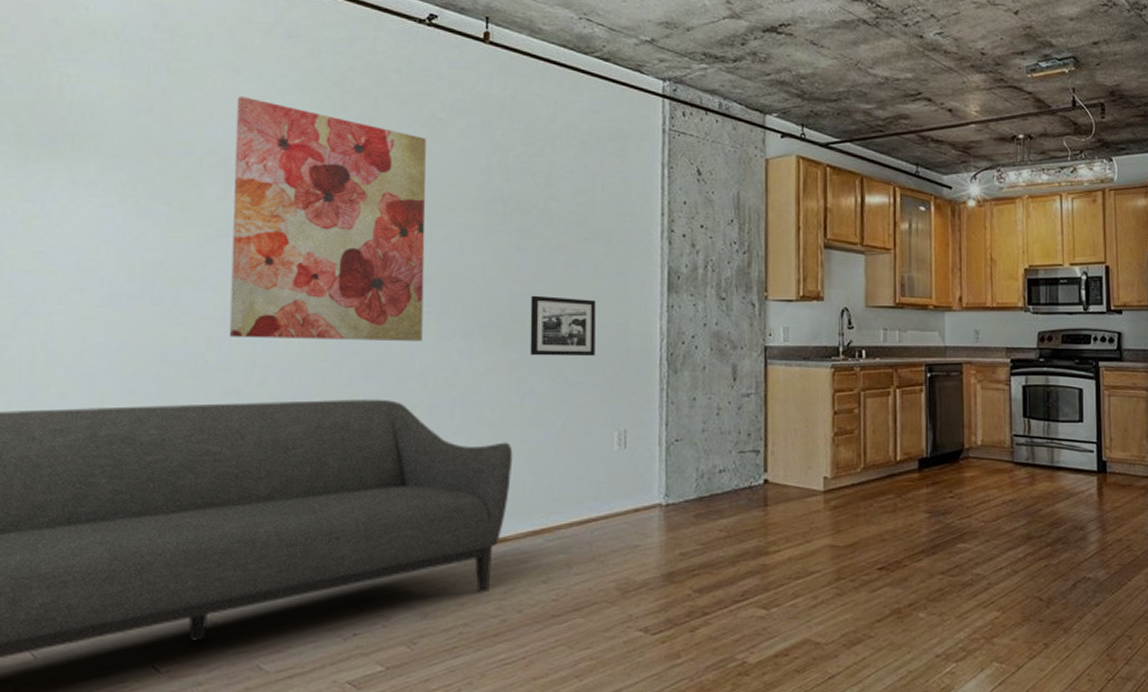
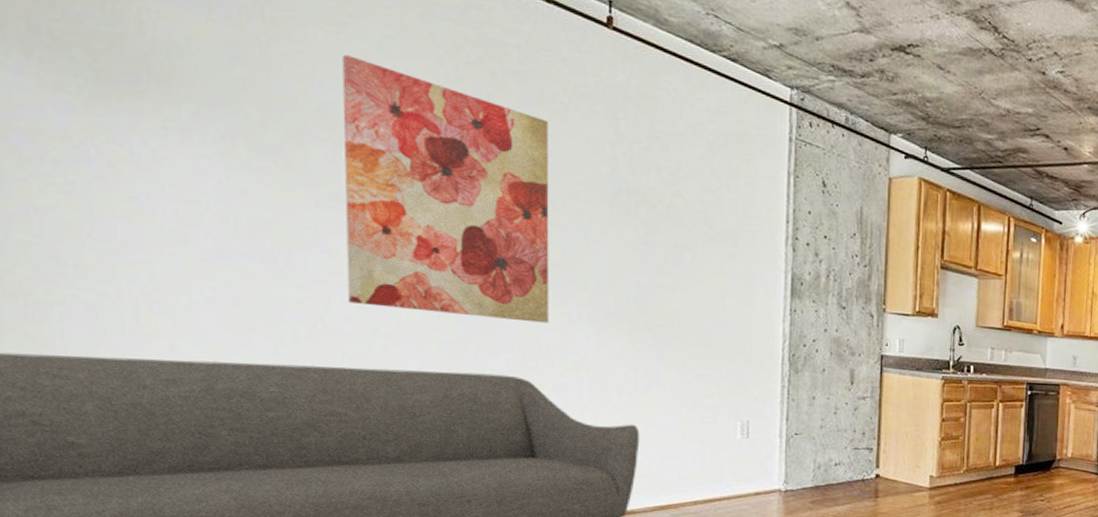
picture frame: present [530,295,596,357] -> none [656,288,721,352]

